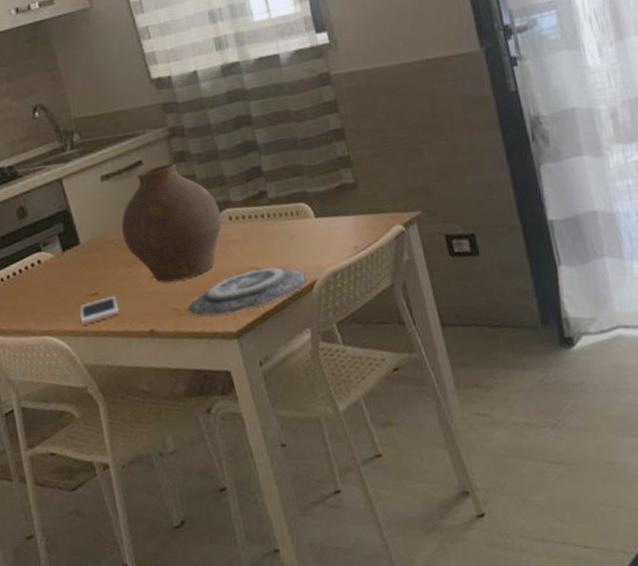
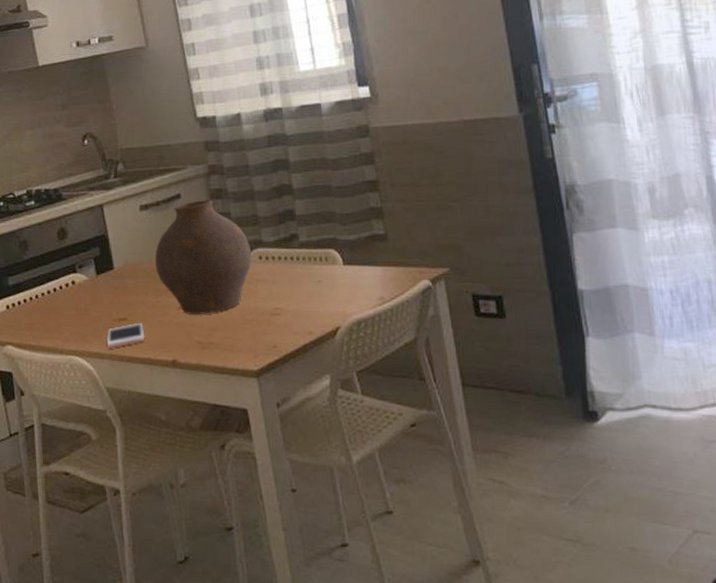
plate: present [188,267,308,316] -> none [212,309,331,351]

